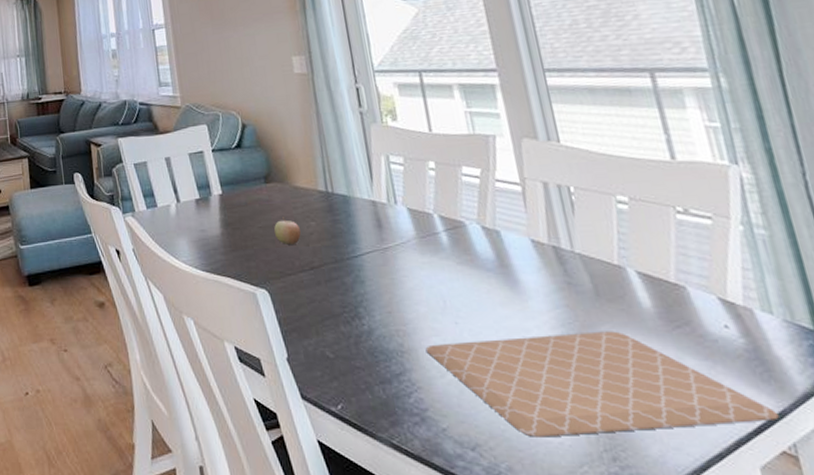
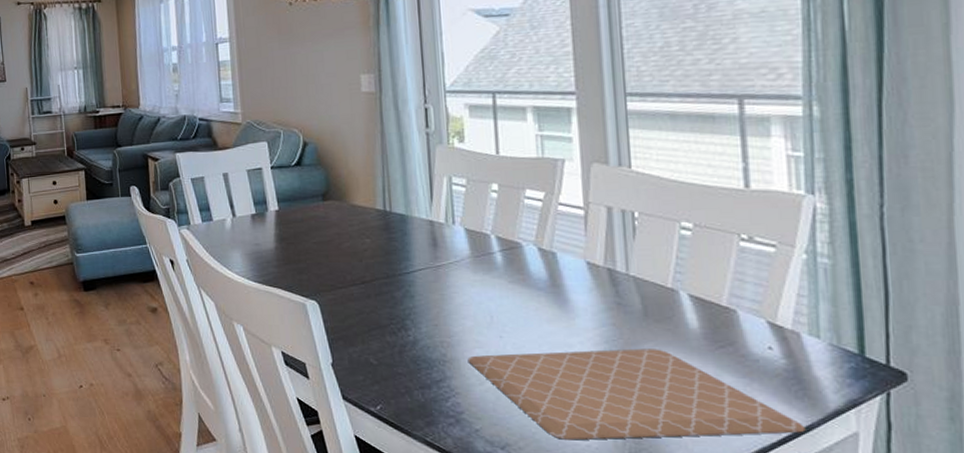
fruit: present [273,217,301,245] -> none [327,233,355,260]

